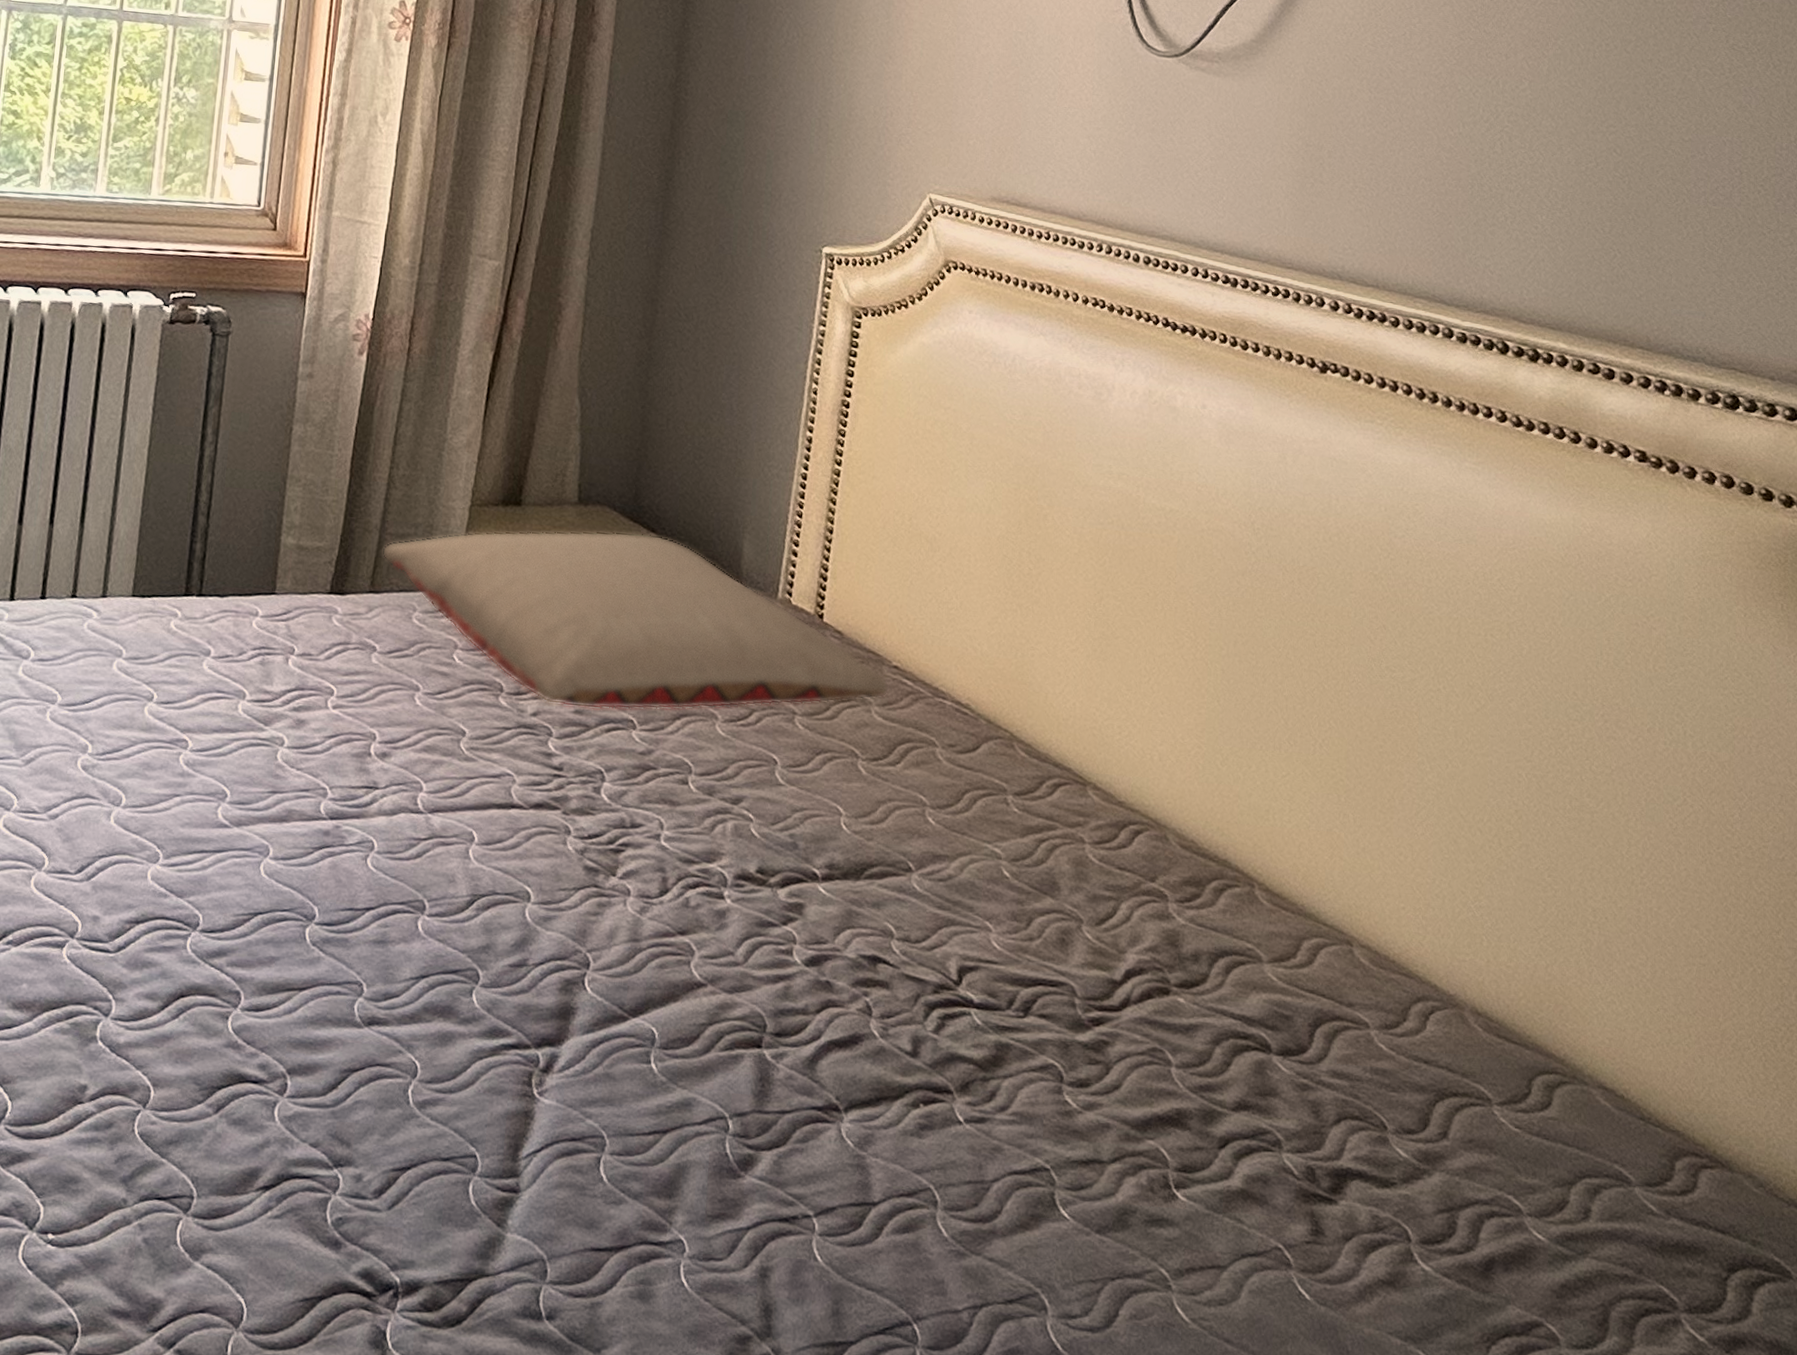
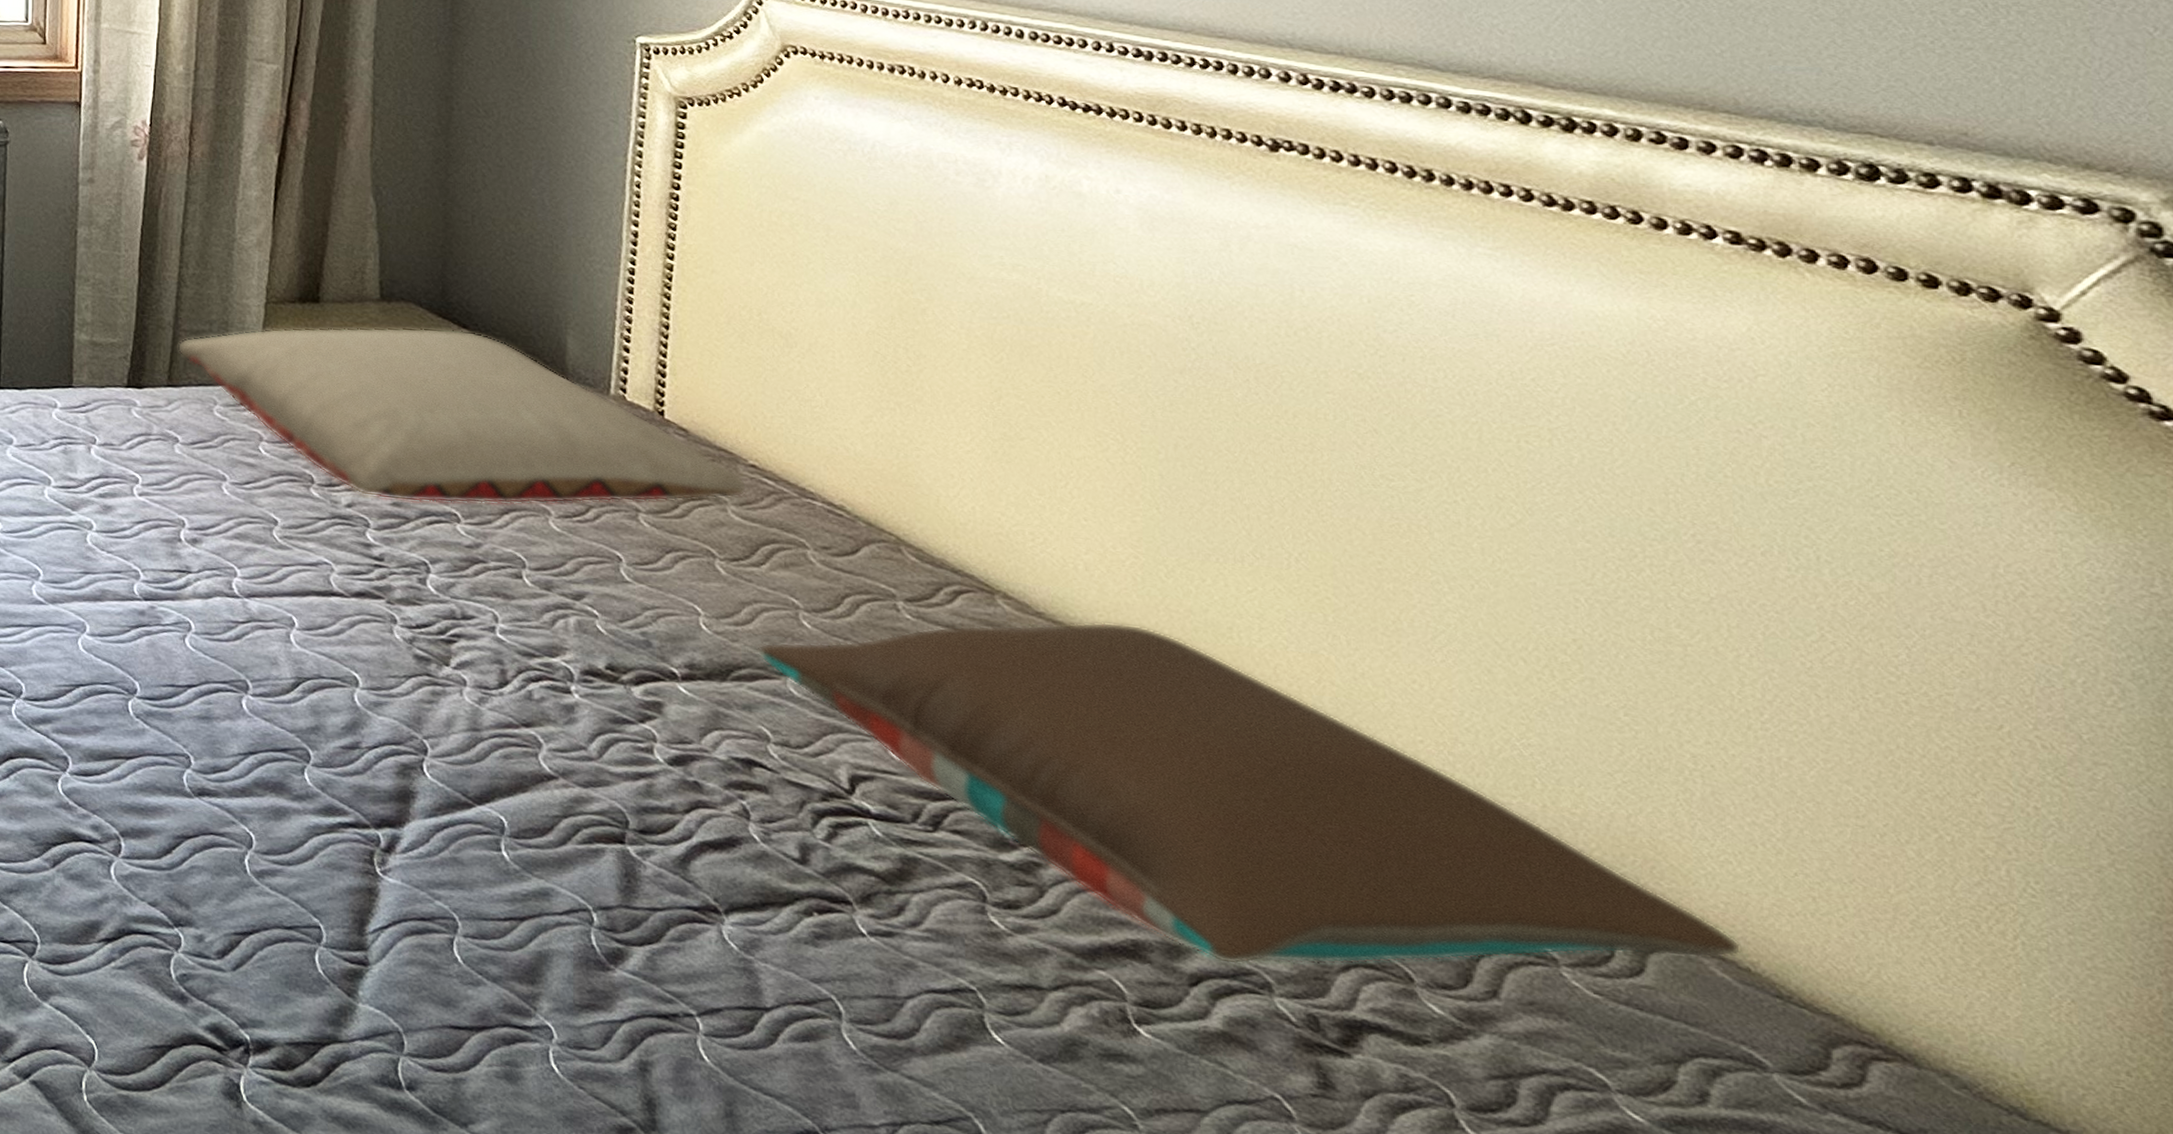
pillow: none [886,808,1619,1126] -> present [755,621,1742,965]

